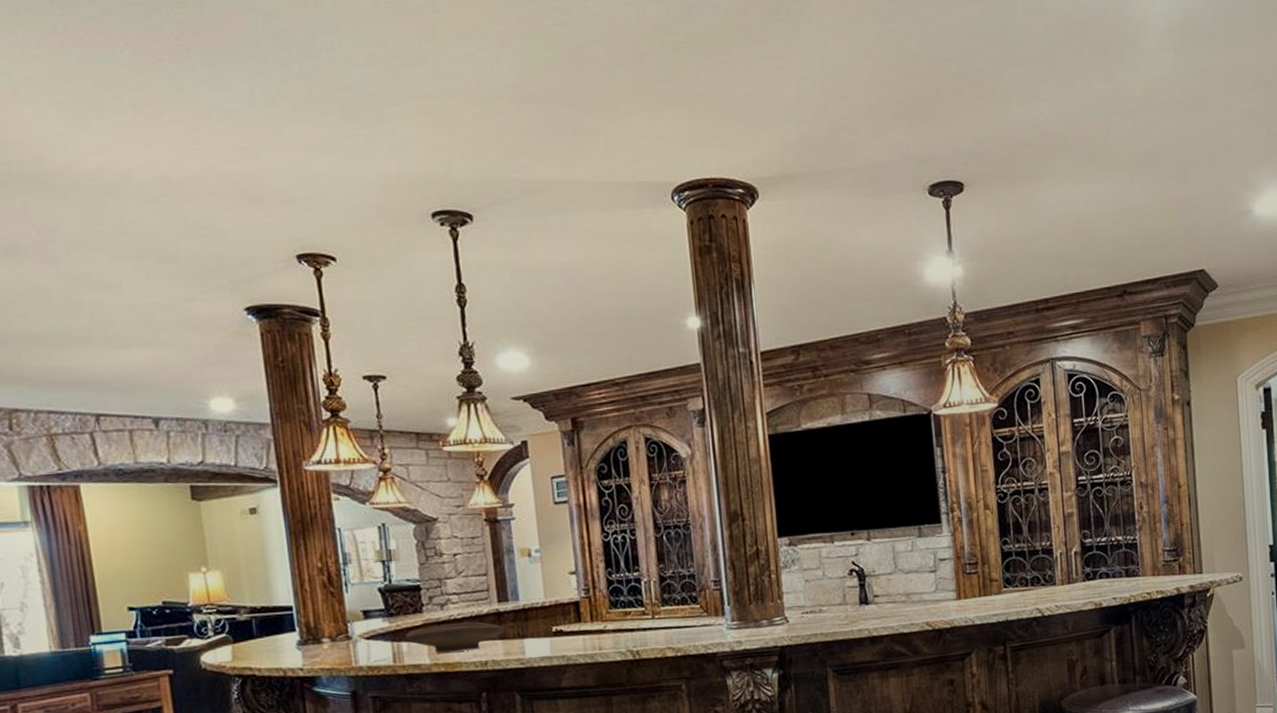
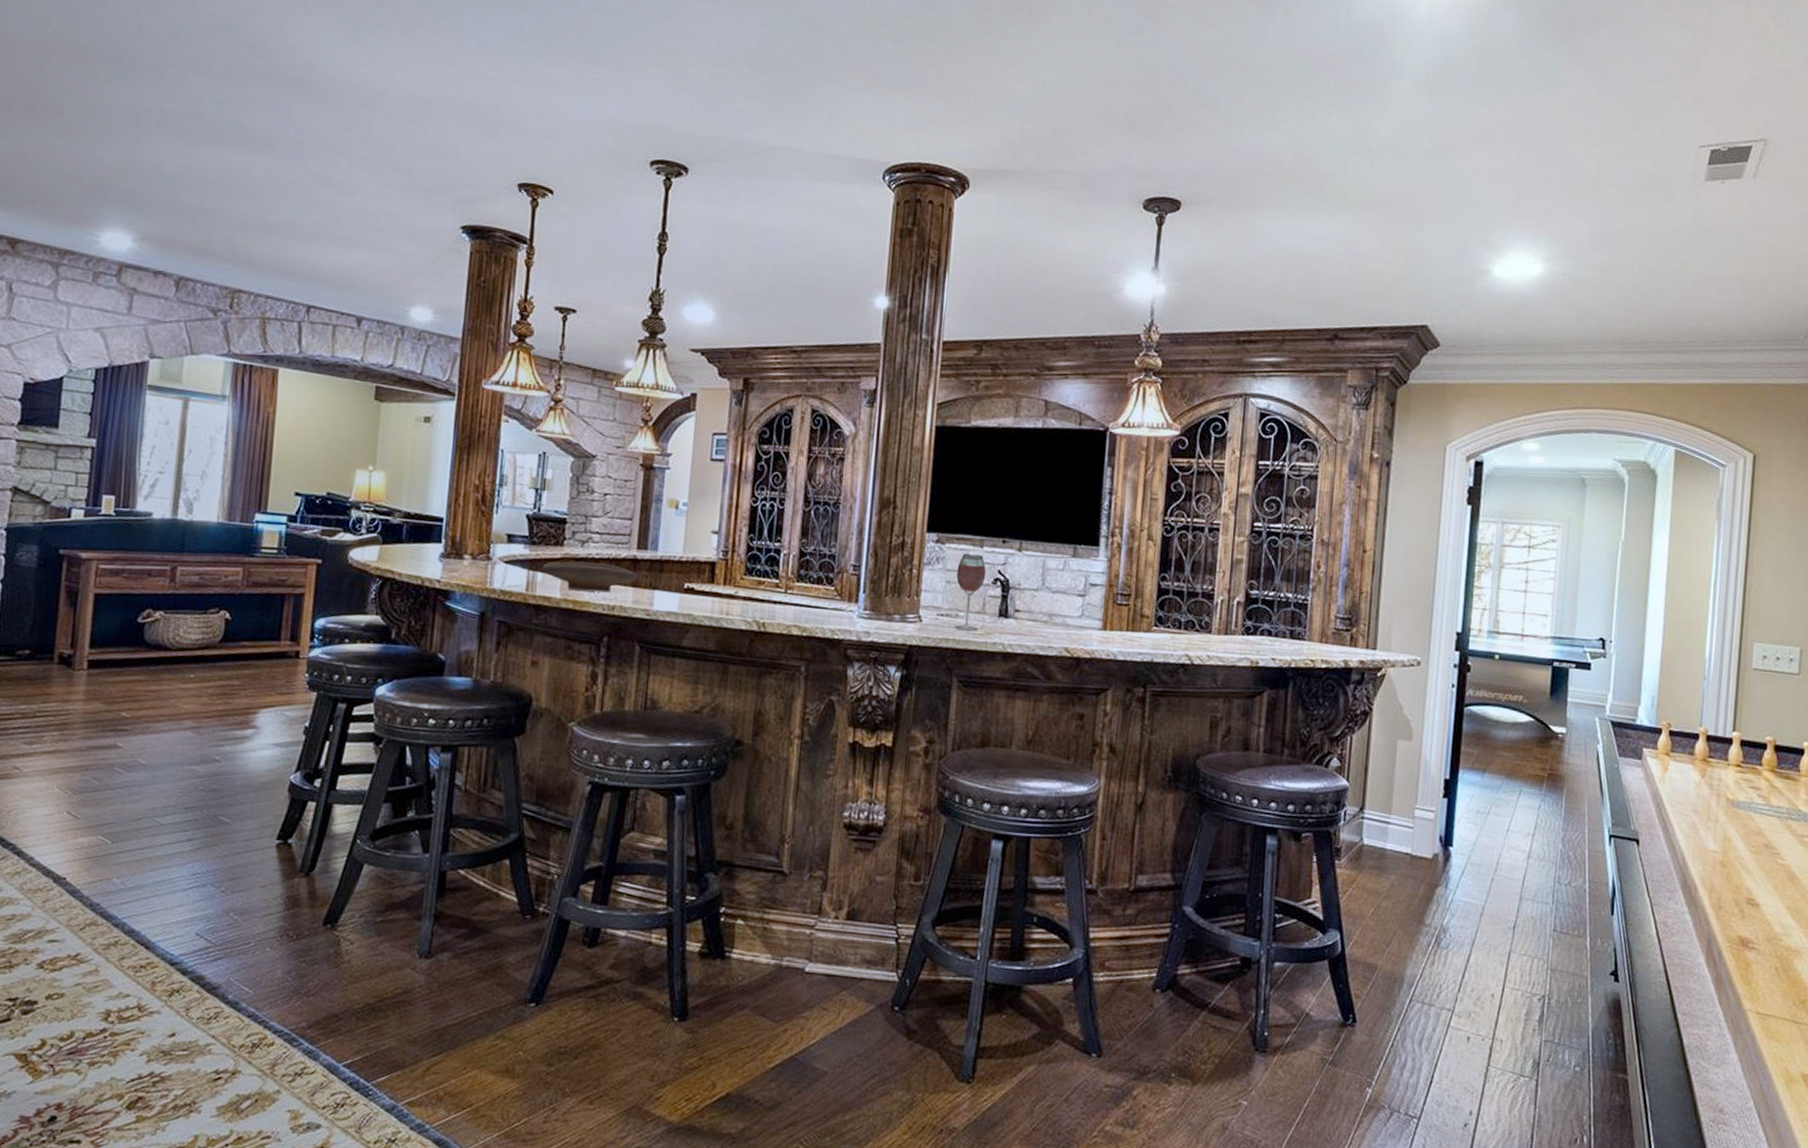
wineglass: none [813,550,843,623] -> present [954,553,987,631]

